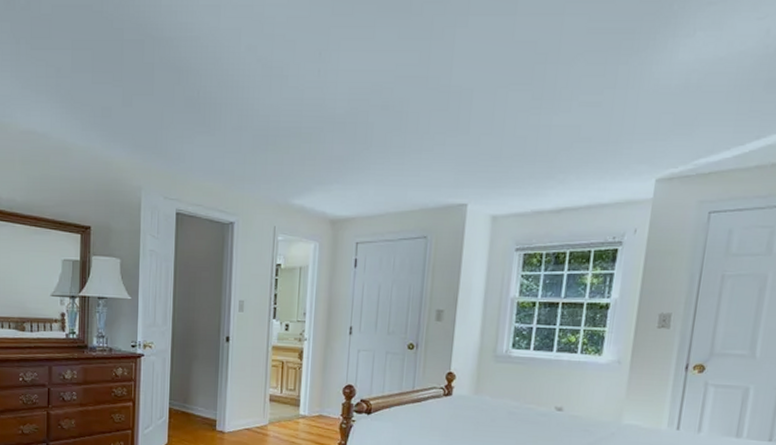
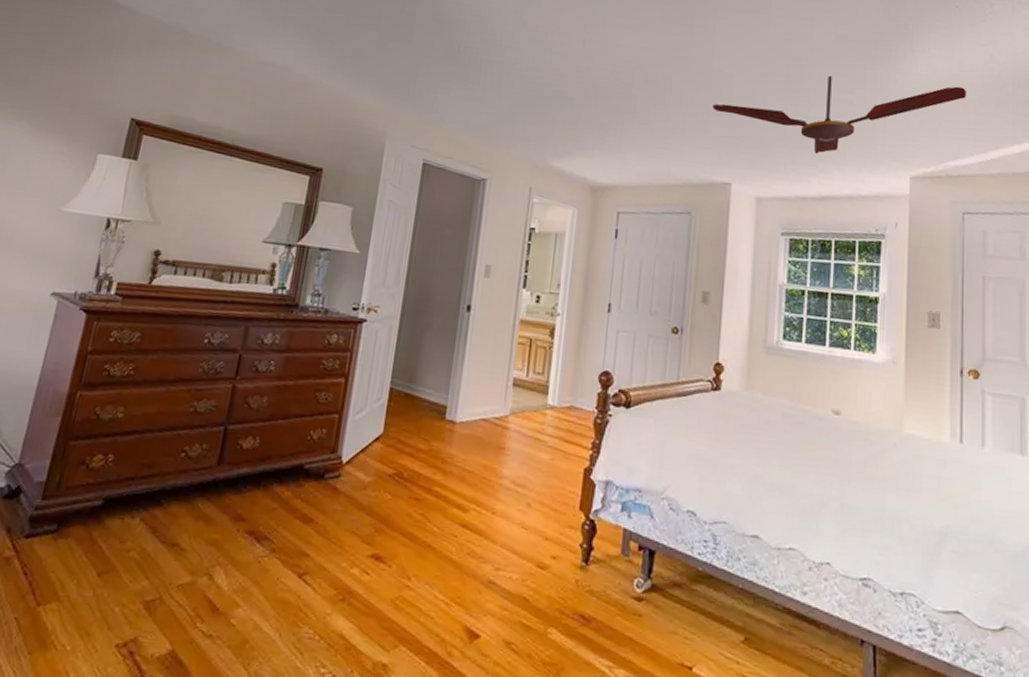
ceiling fan: none [450,72,732,166] -> present [712,75,966,155]

